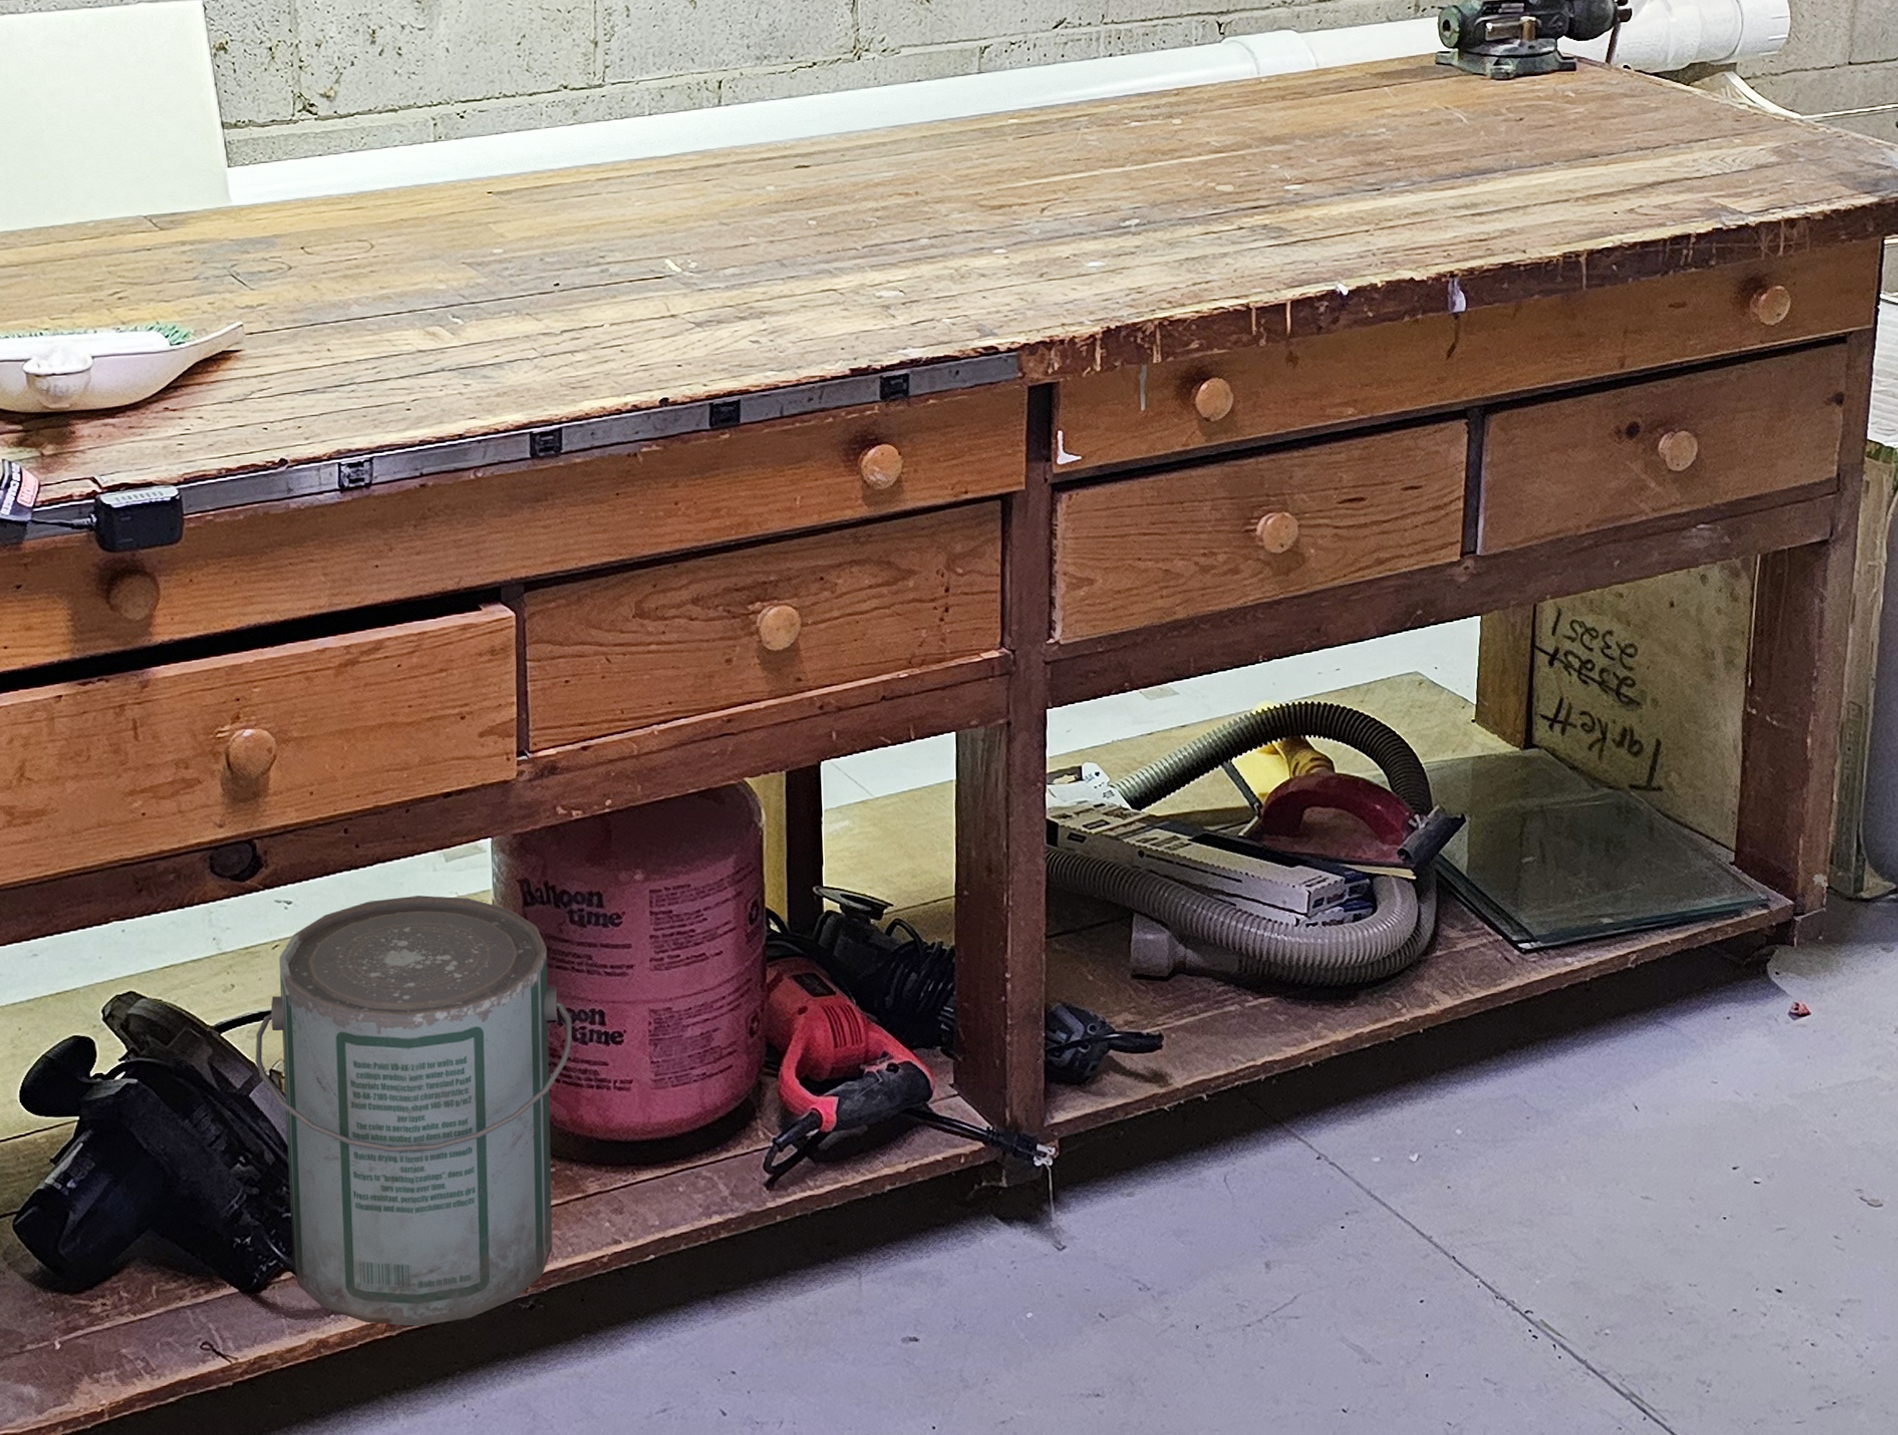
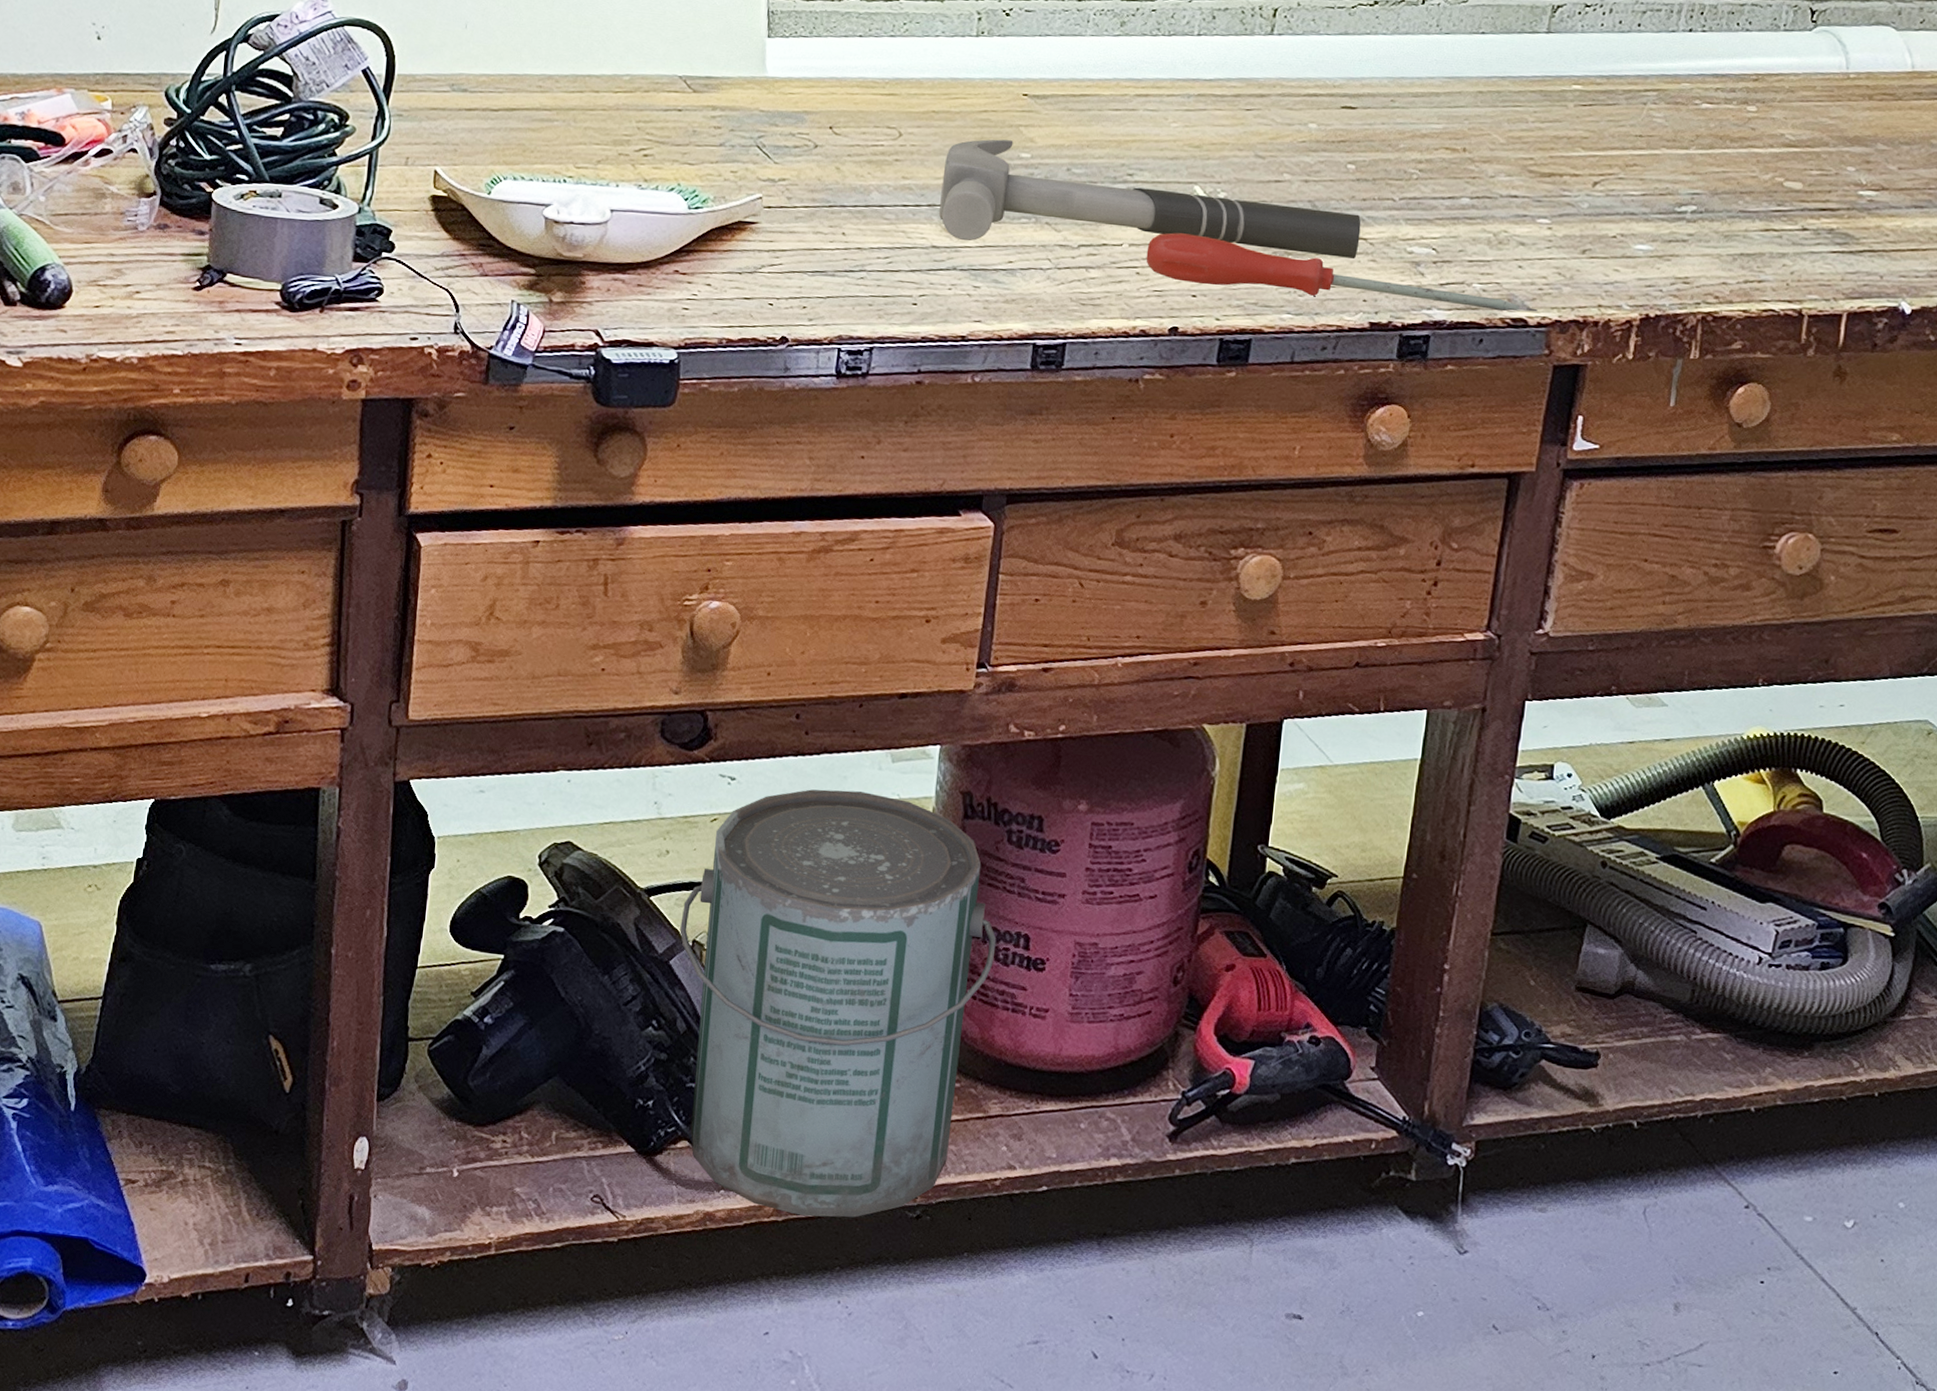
hammer: none [419,238,830,342] -> present [939,139,1361,259]
screwdriver: none [628,306,1006,353] -> present [1146,232,1538,312]

